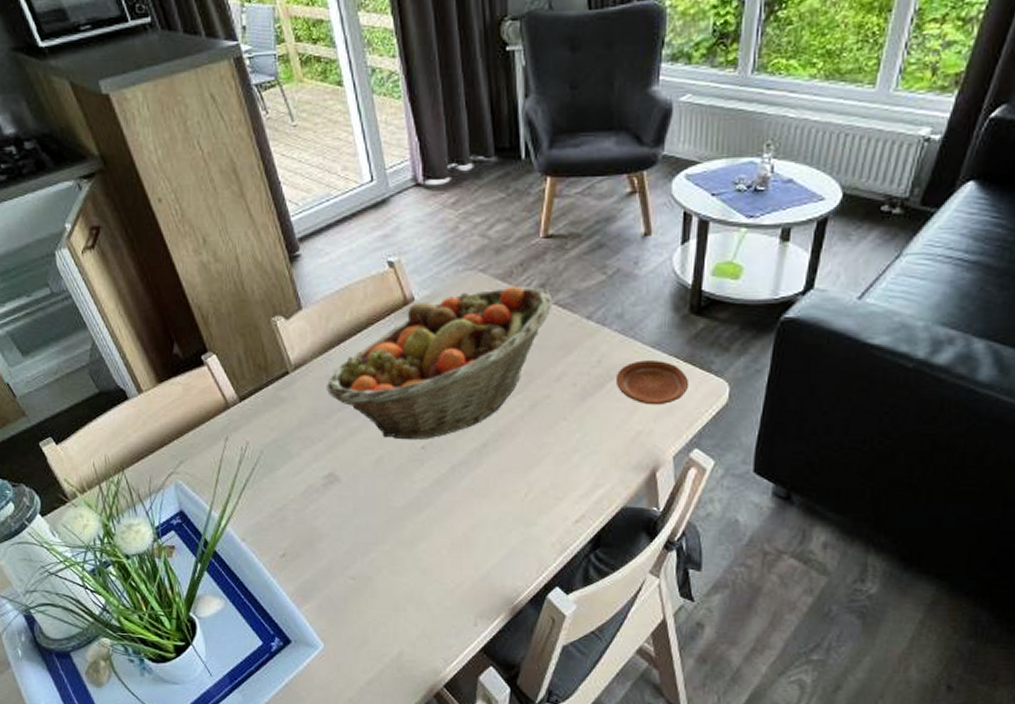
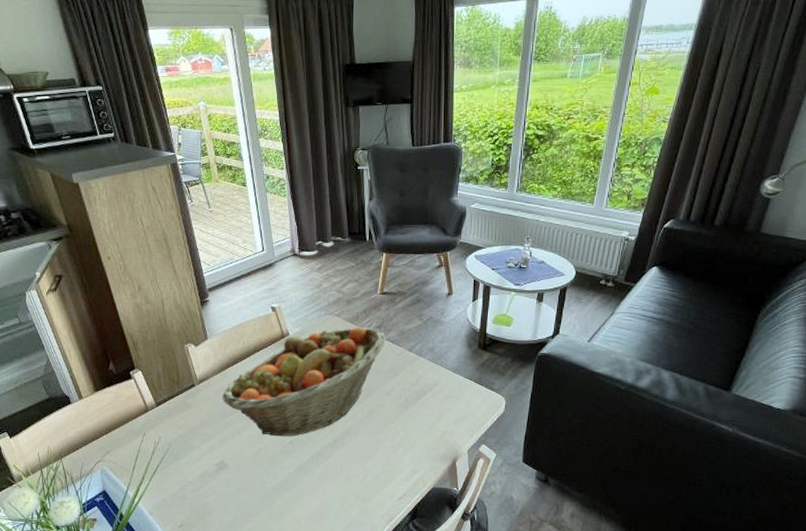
plate: present [615,360,690,406] -> none [428,381,479,413]

